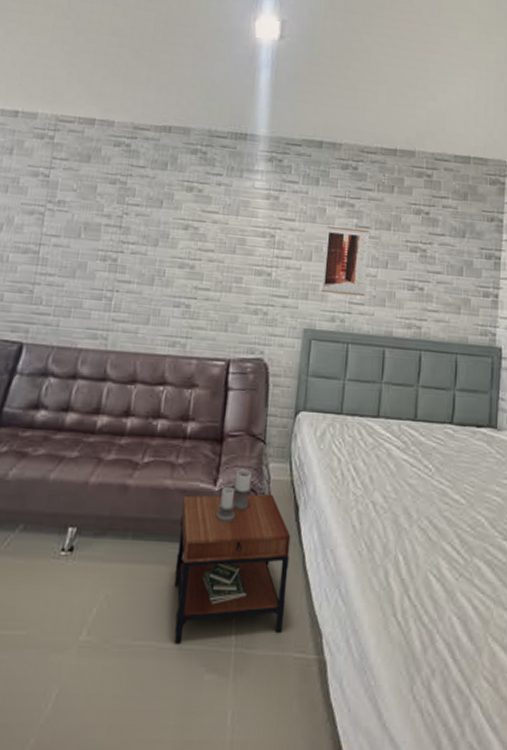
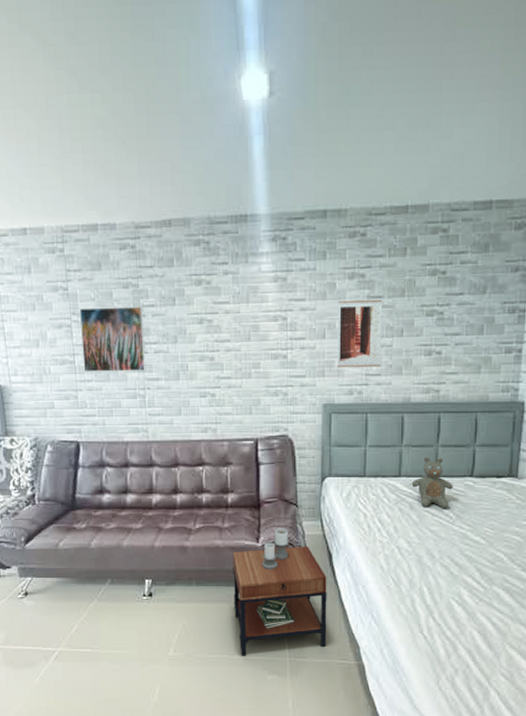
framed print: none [47,197,127,272] -> present [79,306,146,372]
teddy bear: none [390,397,433,459] -> present [411,457,453,509]

